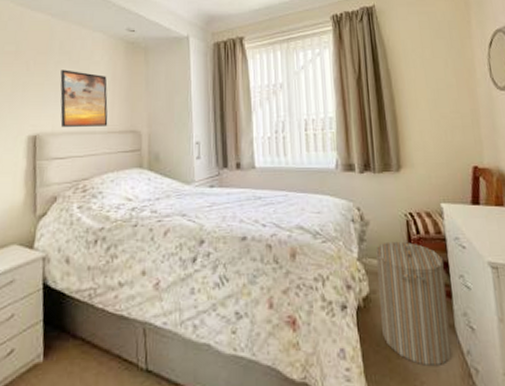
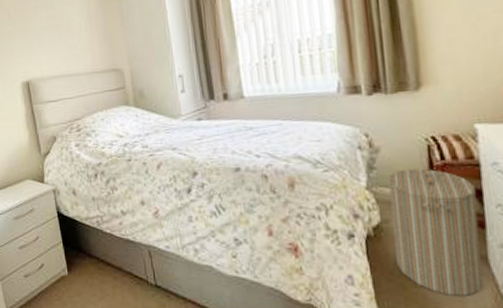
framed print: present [60,70,108,127] -> none [39,14,91,71]

